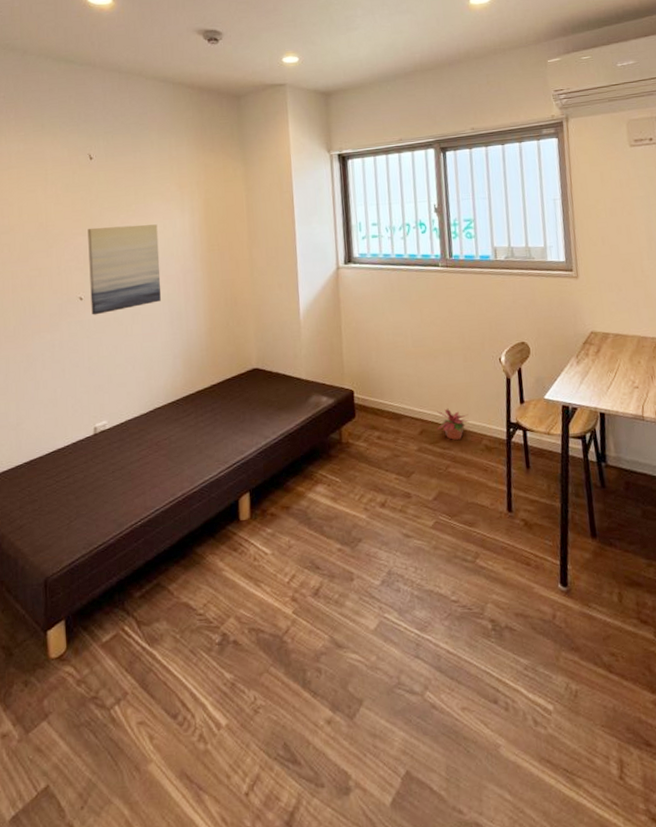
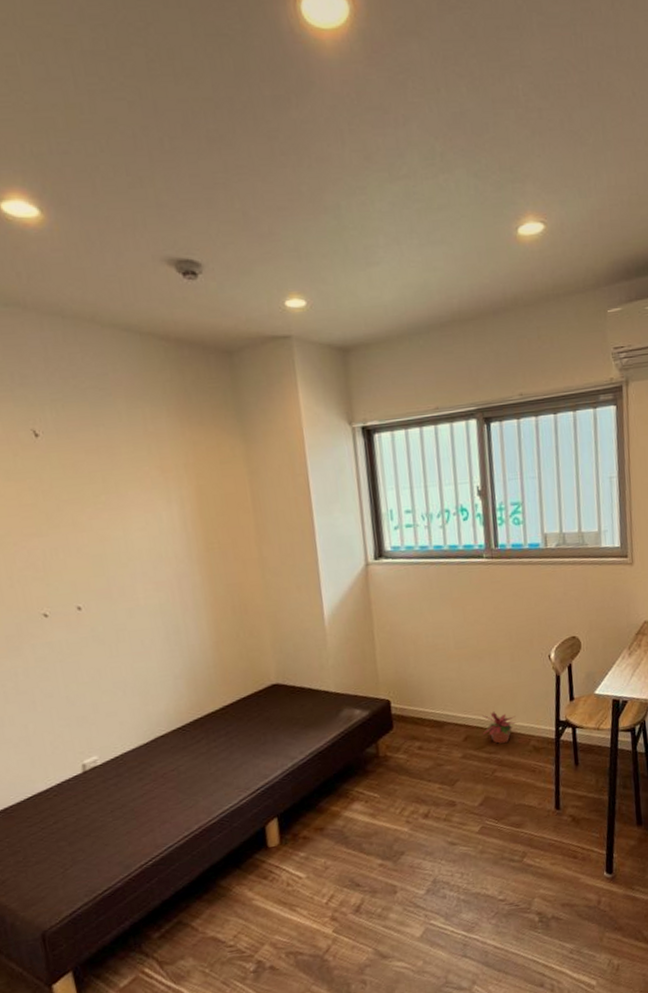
wall art: present [87,224,161,315] -> none [43,519,151,635]

